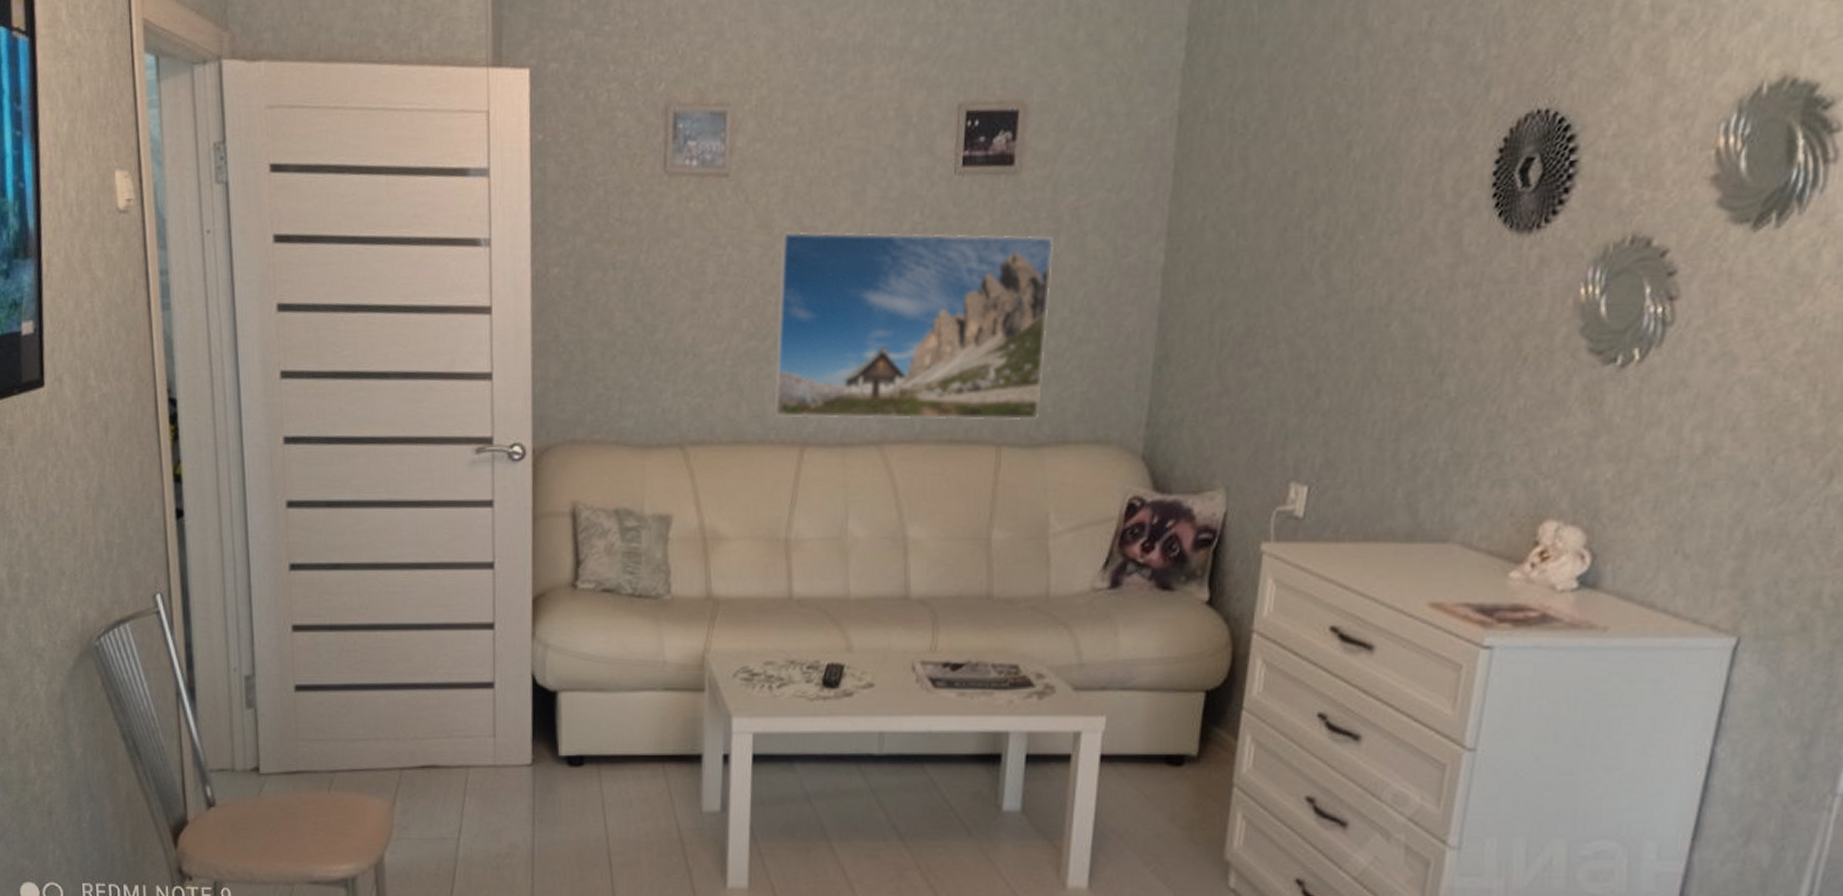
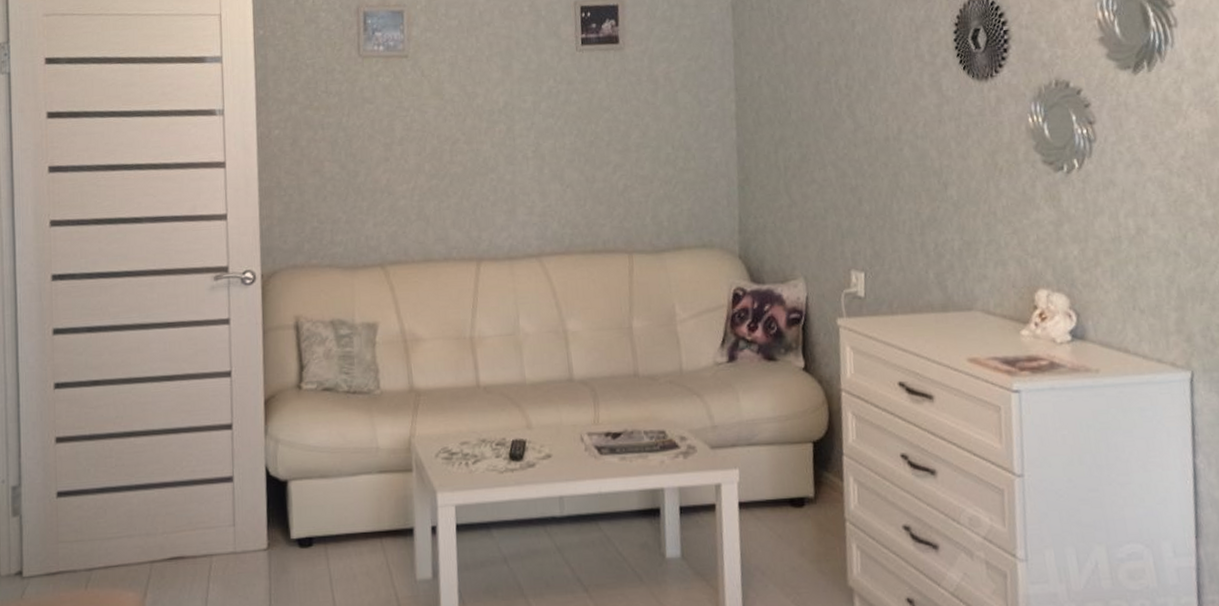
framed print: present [773,232,1053,420] -> none [450,94,659,239]

